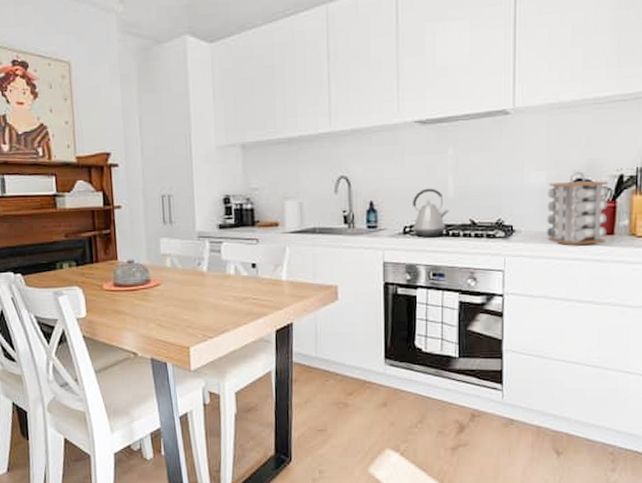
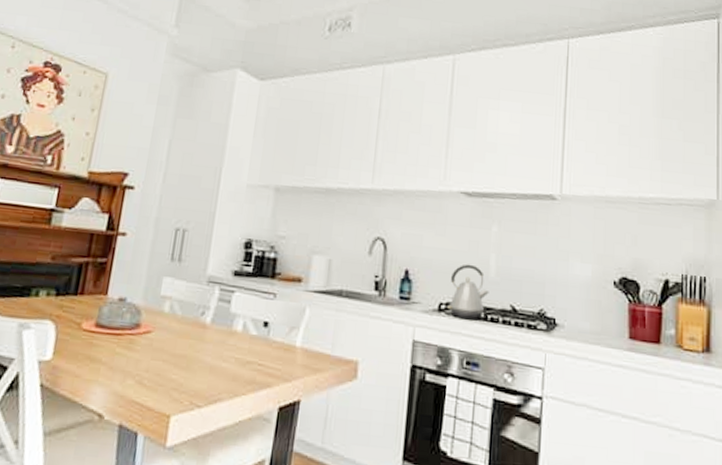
spice rack: present [547,171,608,246] -> none [591,269,653,353]

